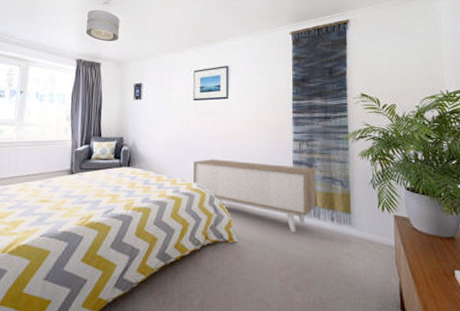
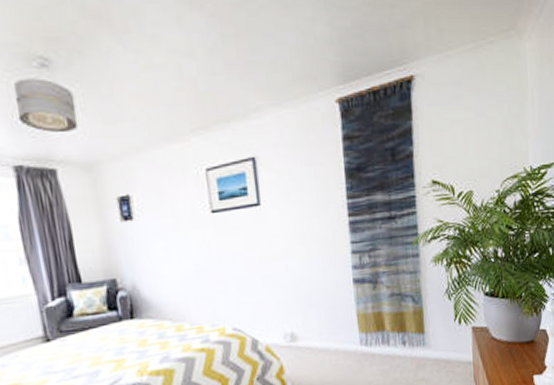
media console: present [193,159,316,233] -> none [224,284,385,367]

